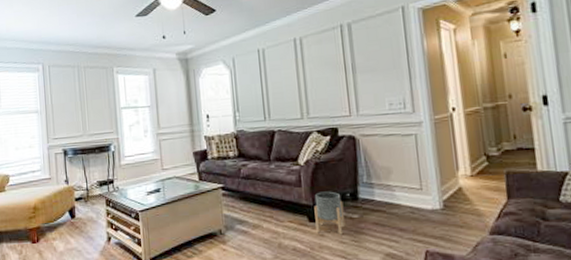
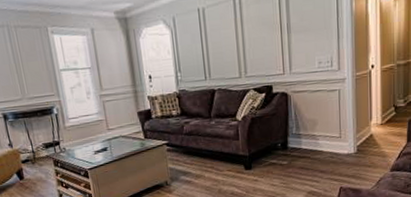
planter: present [314,191,346,235] -> none [250,142,276,179]

